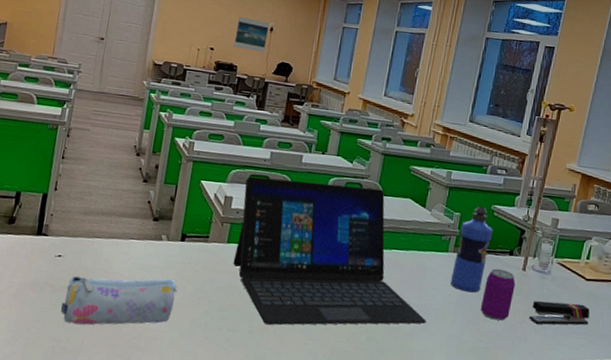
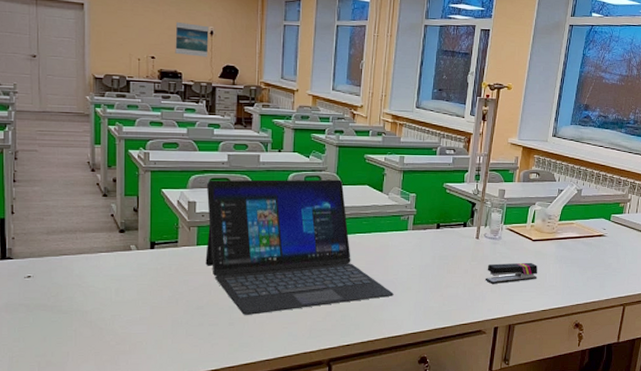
pencil case: present [61,275,178,325] -> none [39,285,155,338]
water bottle: present [450,206,493,293] -> none [412,185,447,264]
beverage can: present [480,268,516,321] -> none [441,240,471,285]

